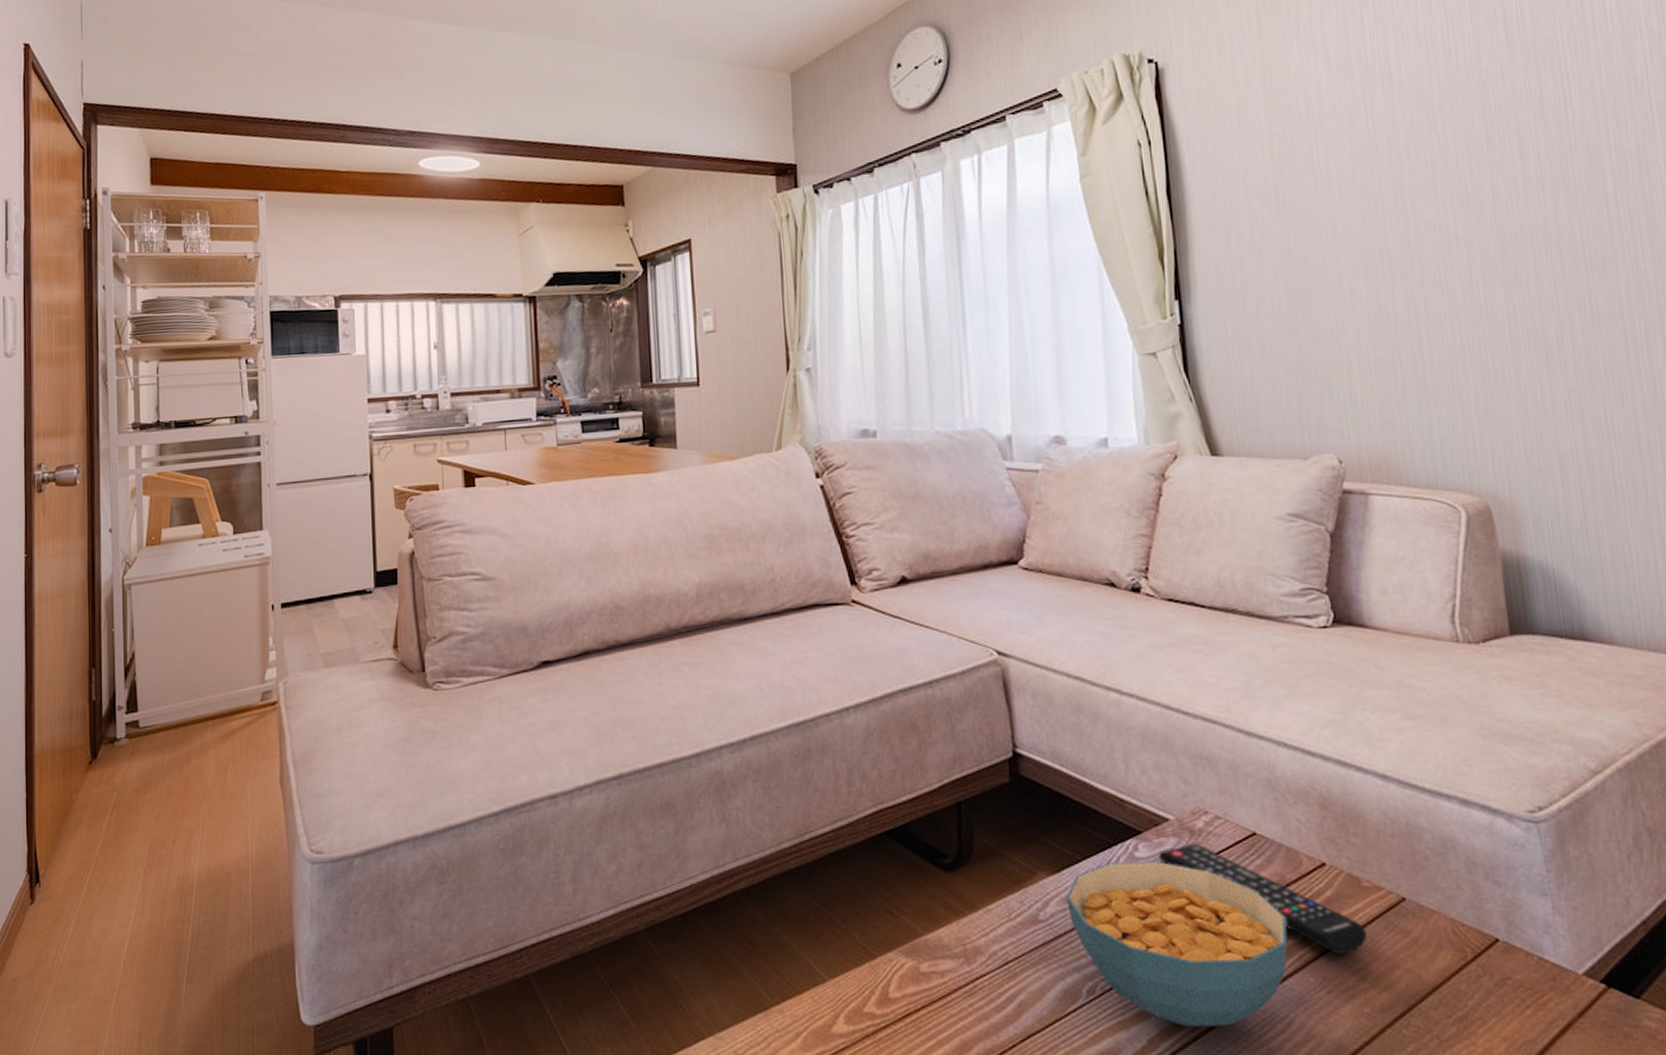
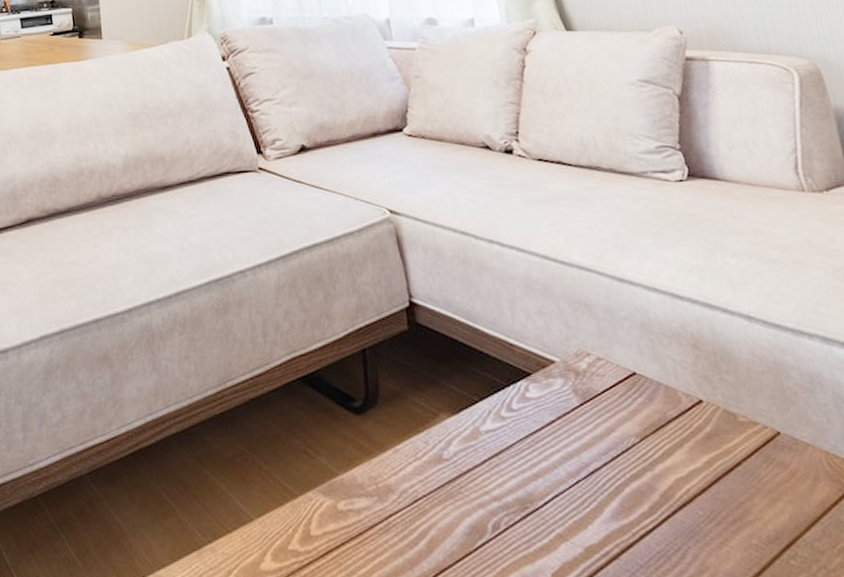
cereal bowl: present [1067,860,1288,1026] -> none [467,400,675,560]
remote control: present [1158,843,1368,954] -> none [548,383,749,488]

